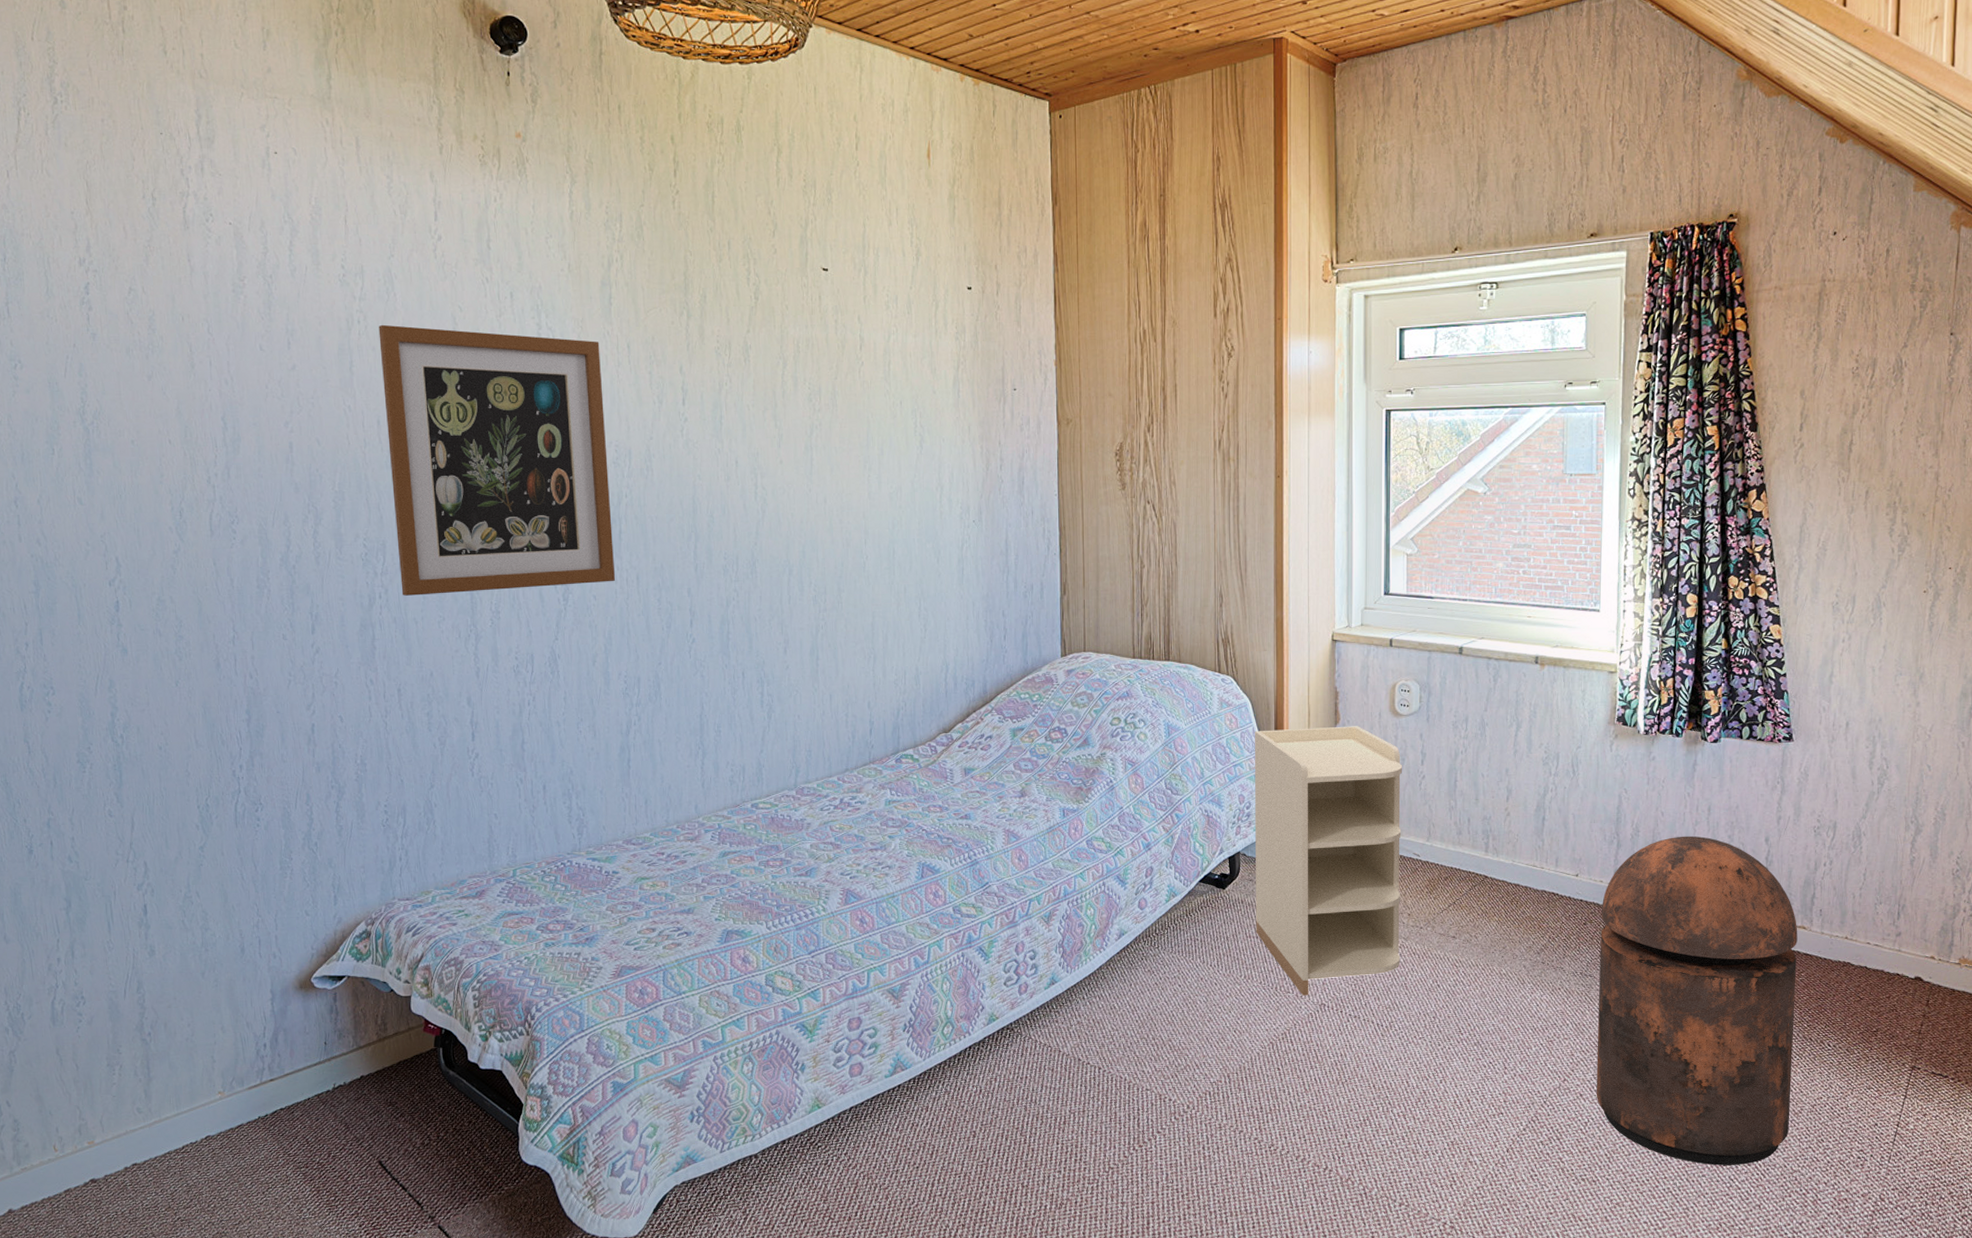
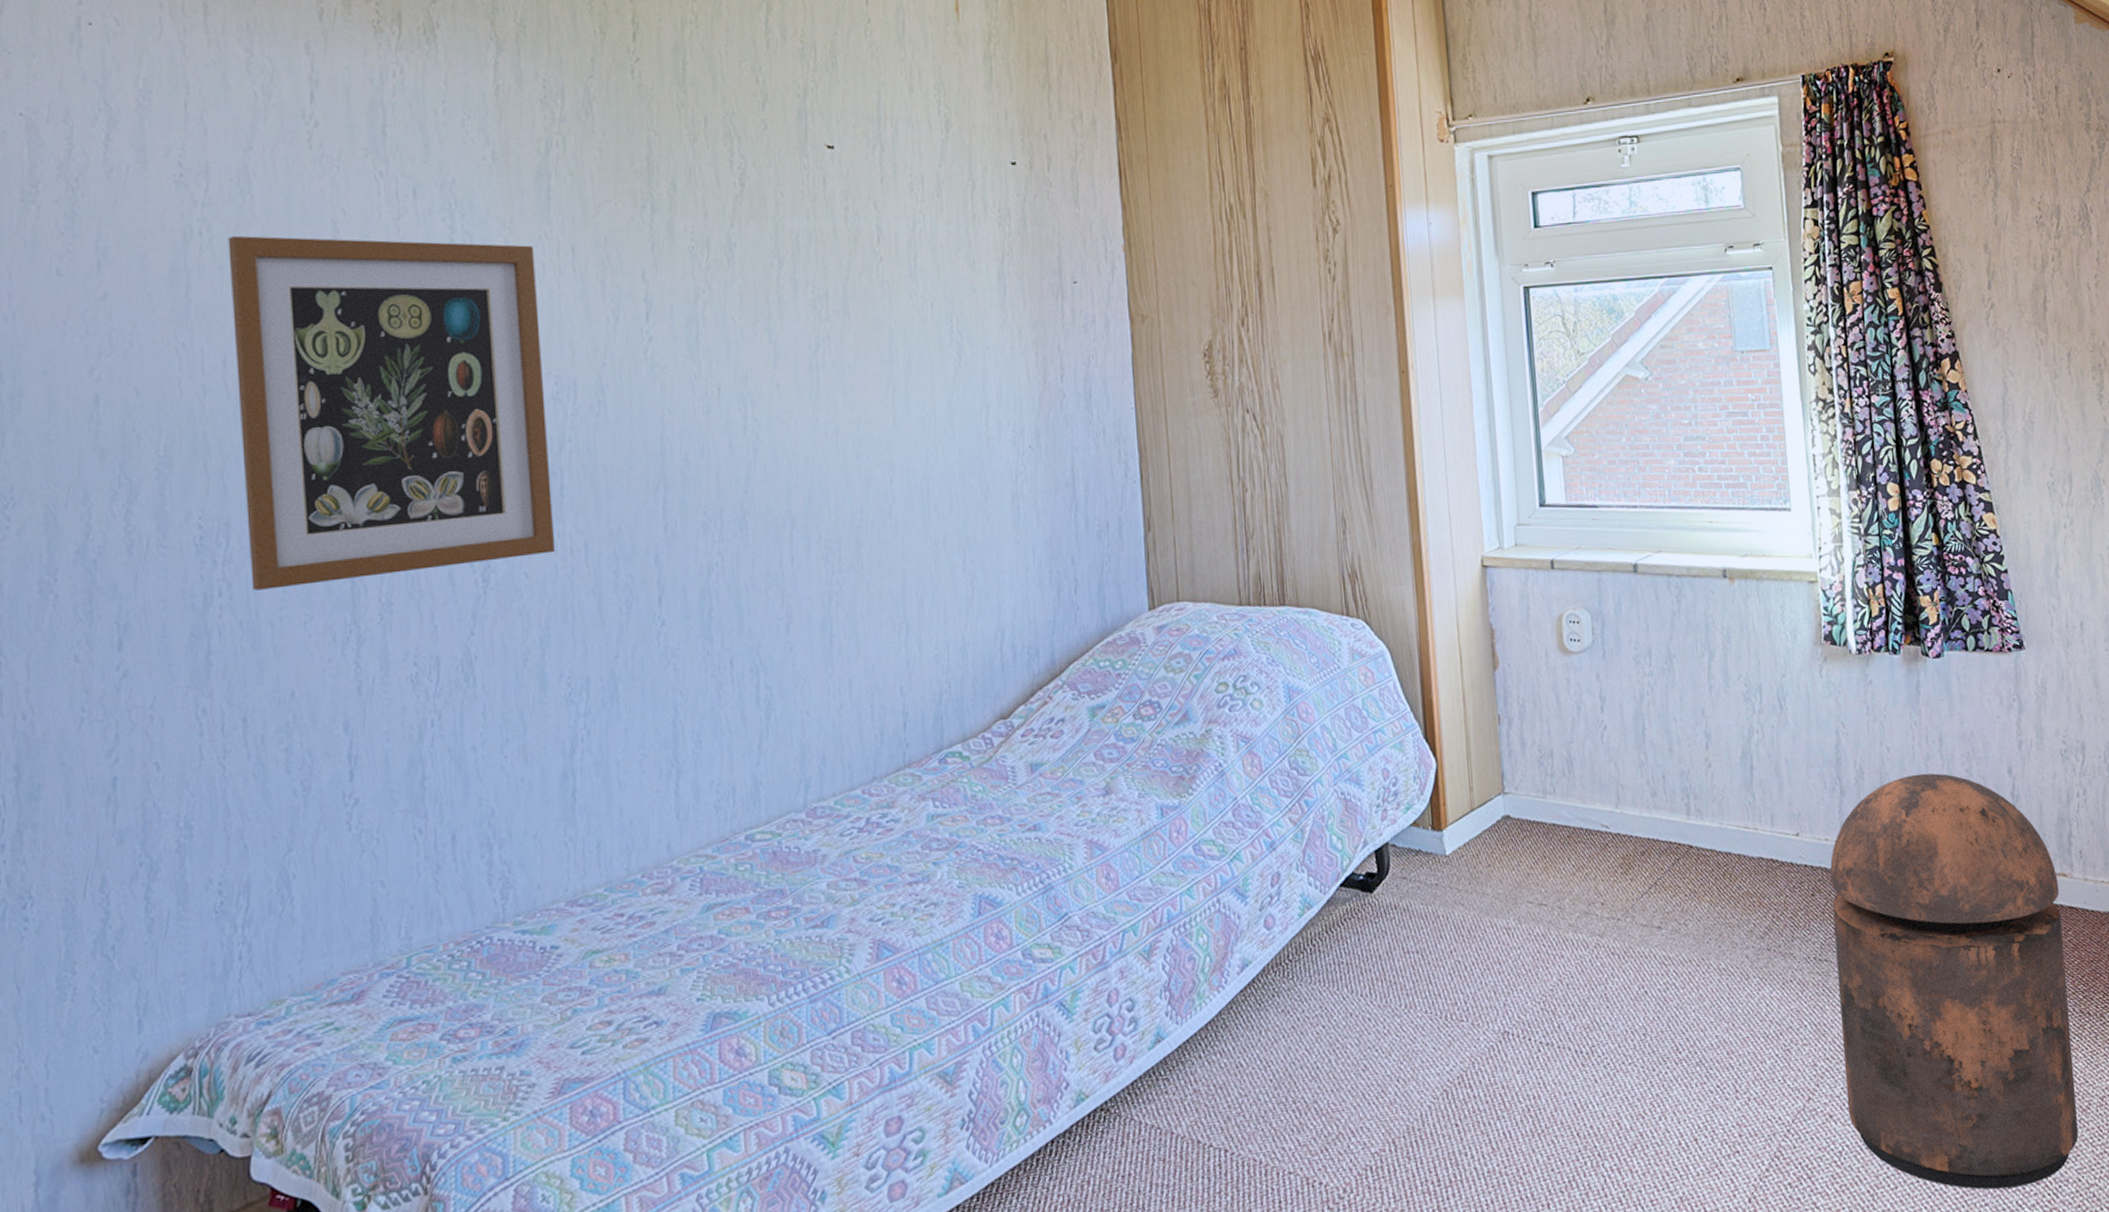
nightstand: present [1254,726,1402,996] -> none [1395,670,1596,1024]

